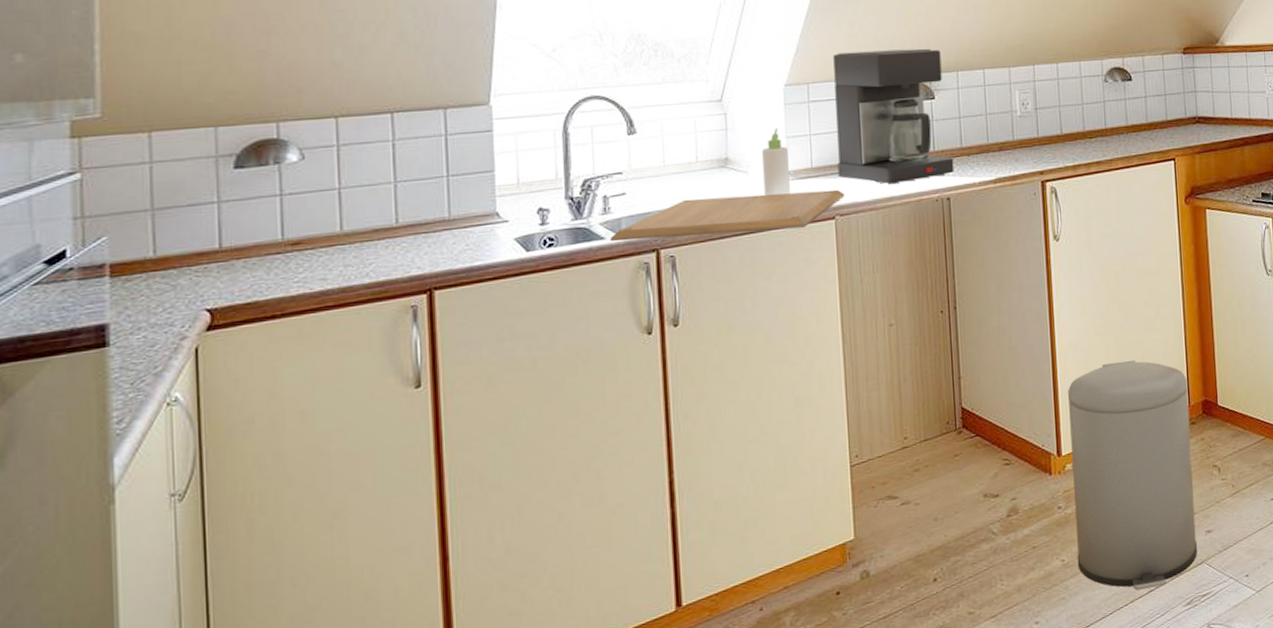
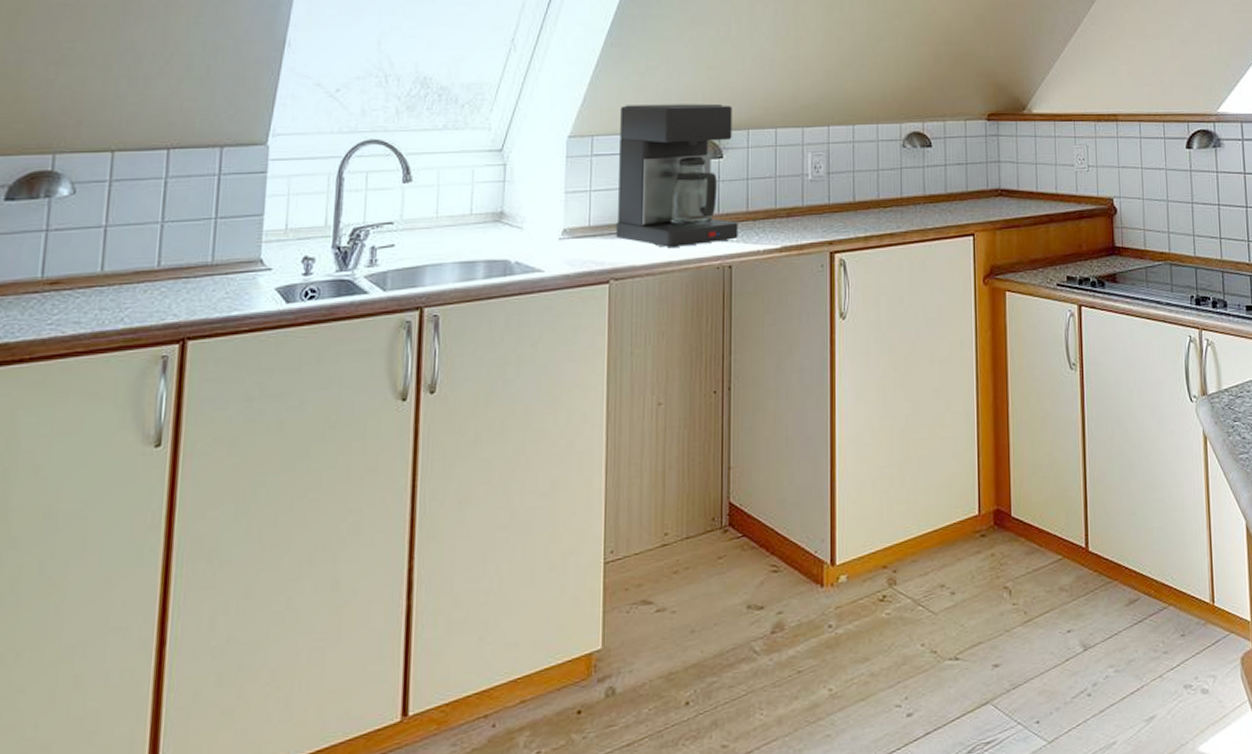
chopping board: present [609,189,845,242] -> none [373,251,622,297]
bottle: present [762,128,792,196] -> none [537,182,566,255]
pedal bin: present [1068,360,1197,591] -> none [846,458,982,732]

